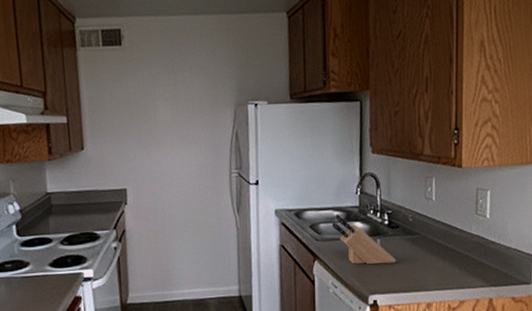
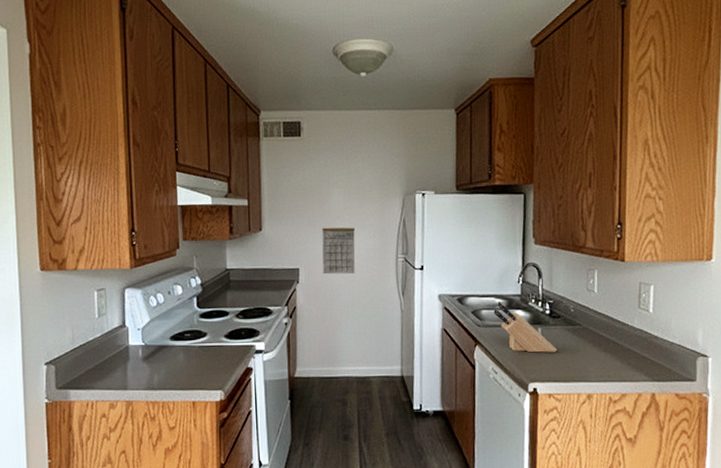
calendar: none [149,142,187,194] -> present [322,227,355,275]

